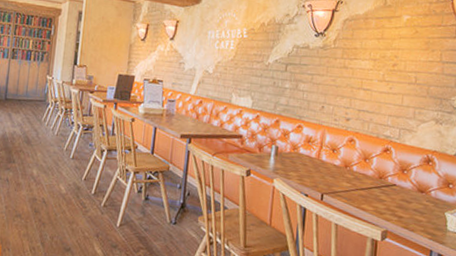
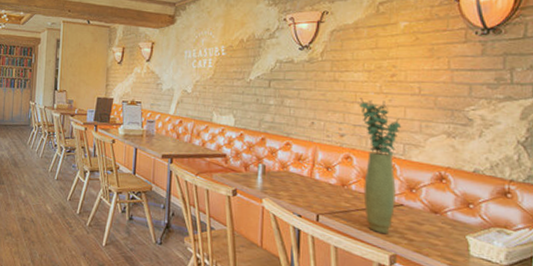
vase: none [363,84,399,212] -> present [359,97,402,235]

